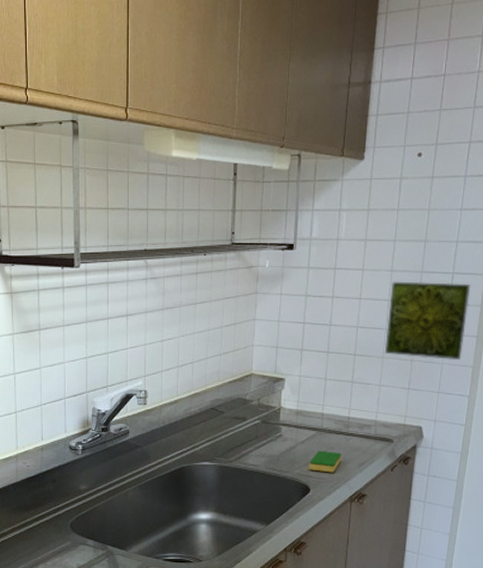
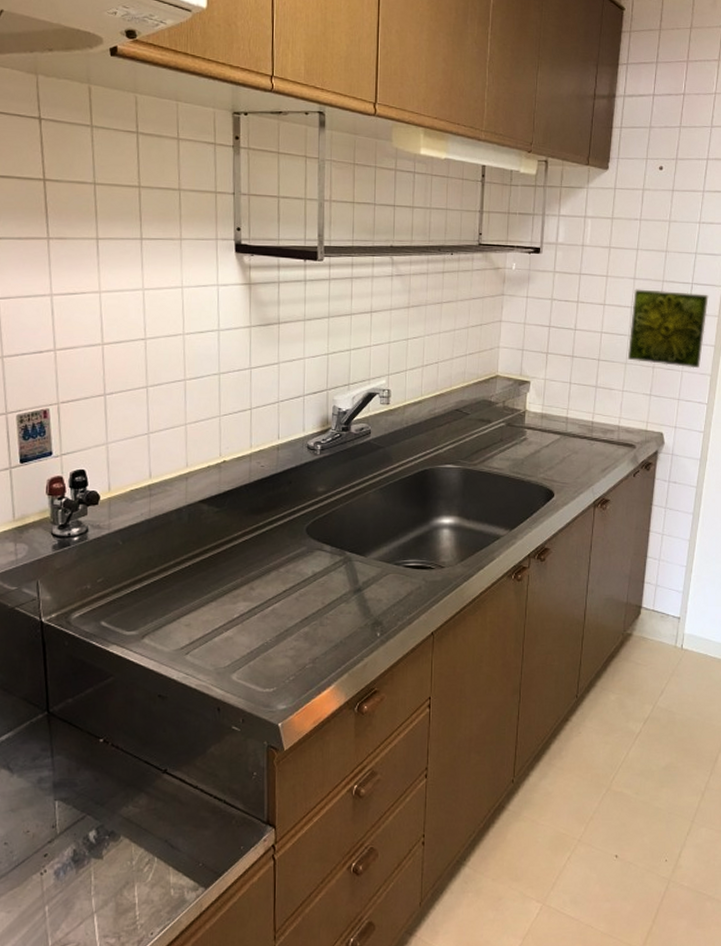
dish sponge: present [309,450,342,473] -> none [553,454,585,478]

